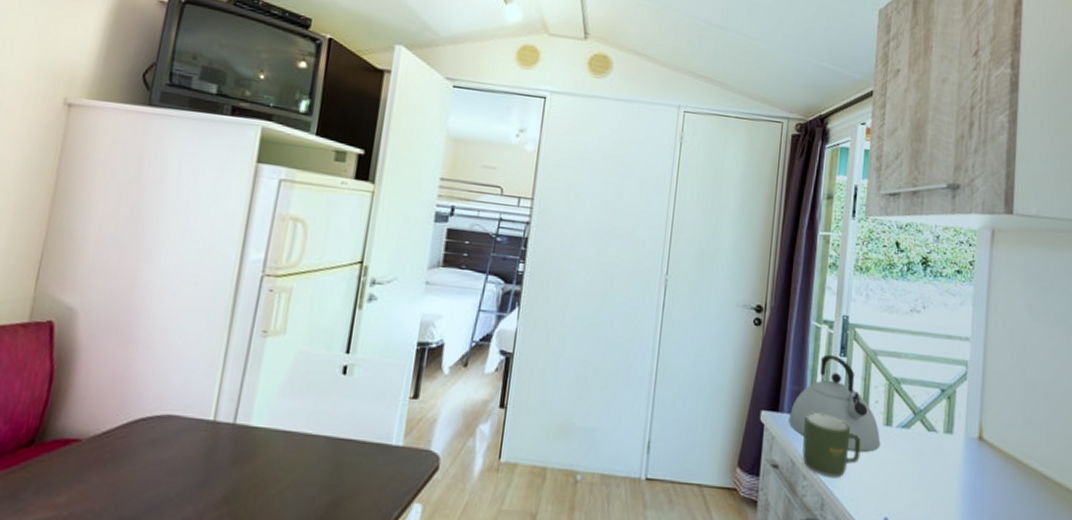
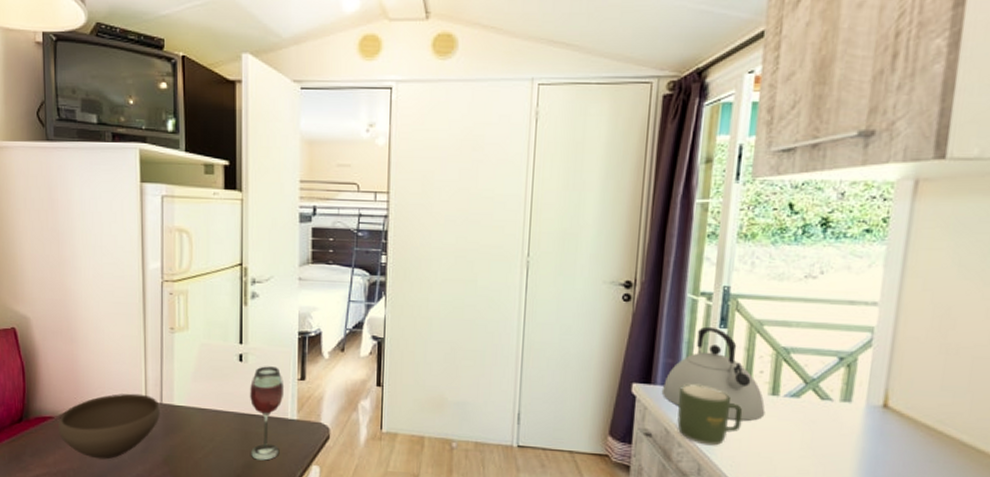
bowl: none [83,410,232,497] -> present [57,393,160,460]
wineglass: none [339,380,393,498] -> present [249,366,285,461]

